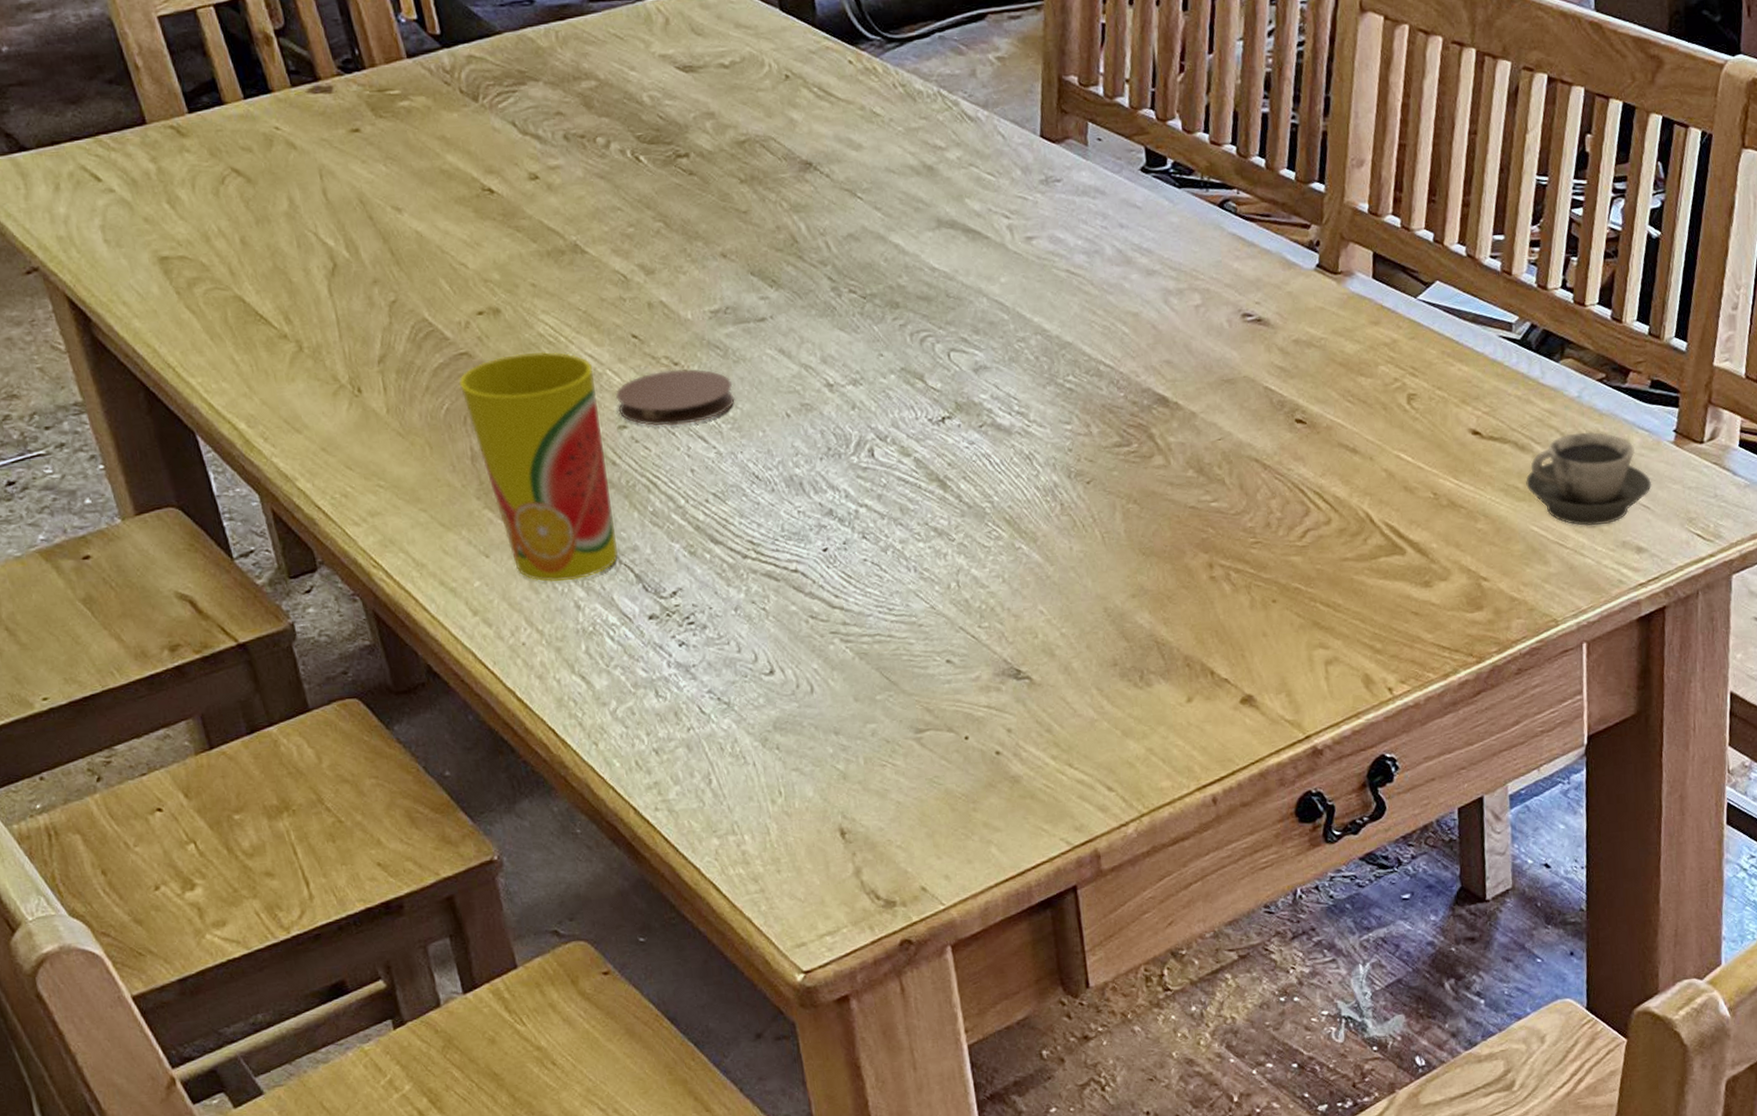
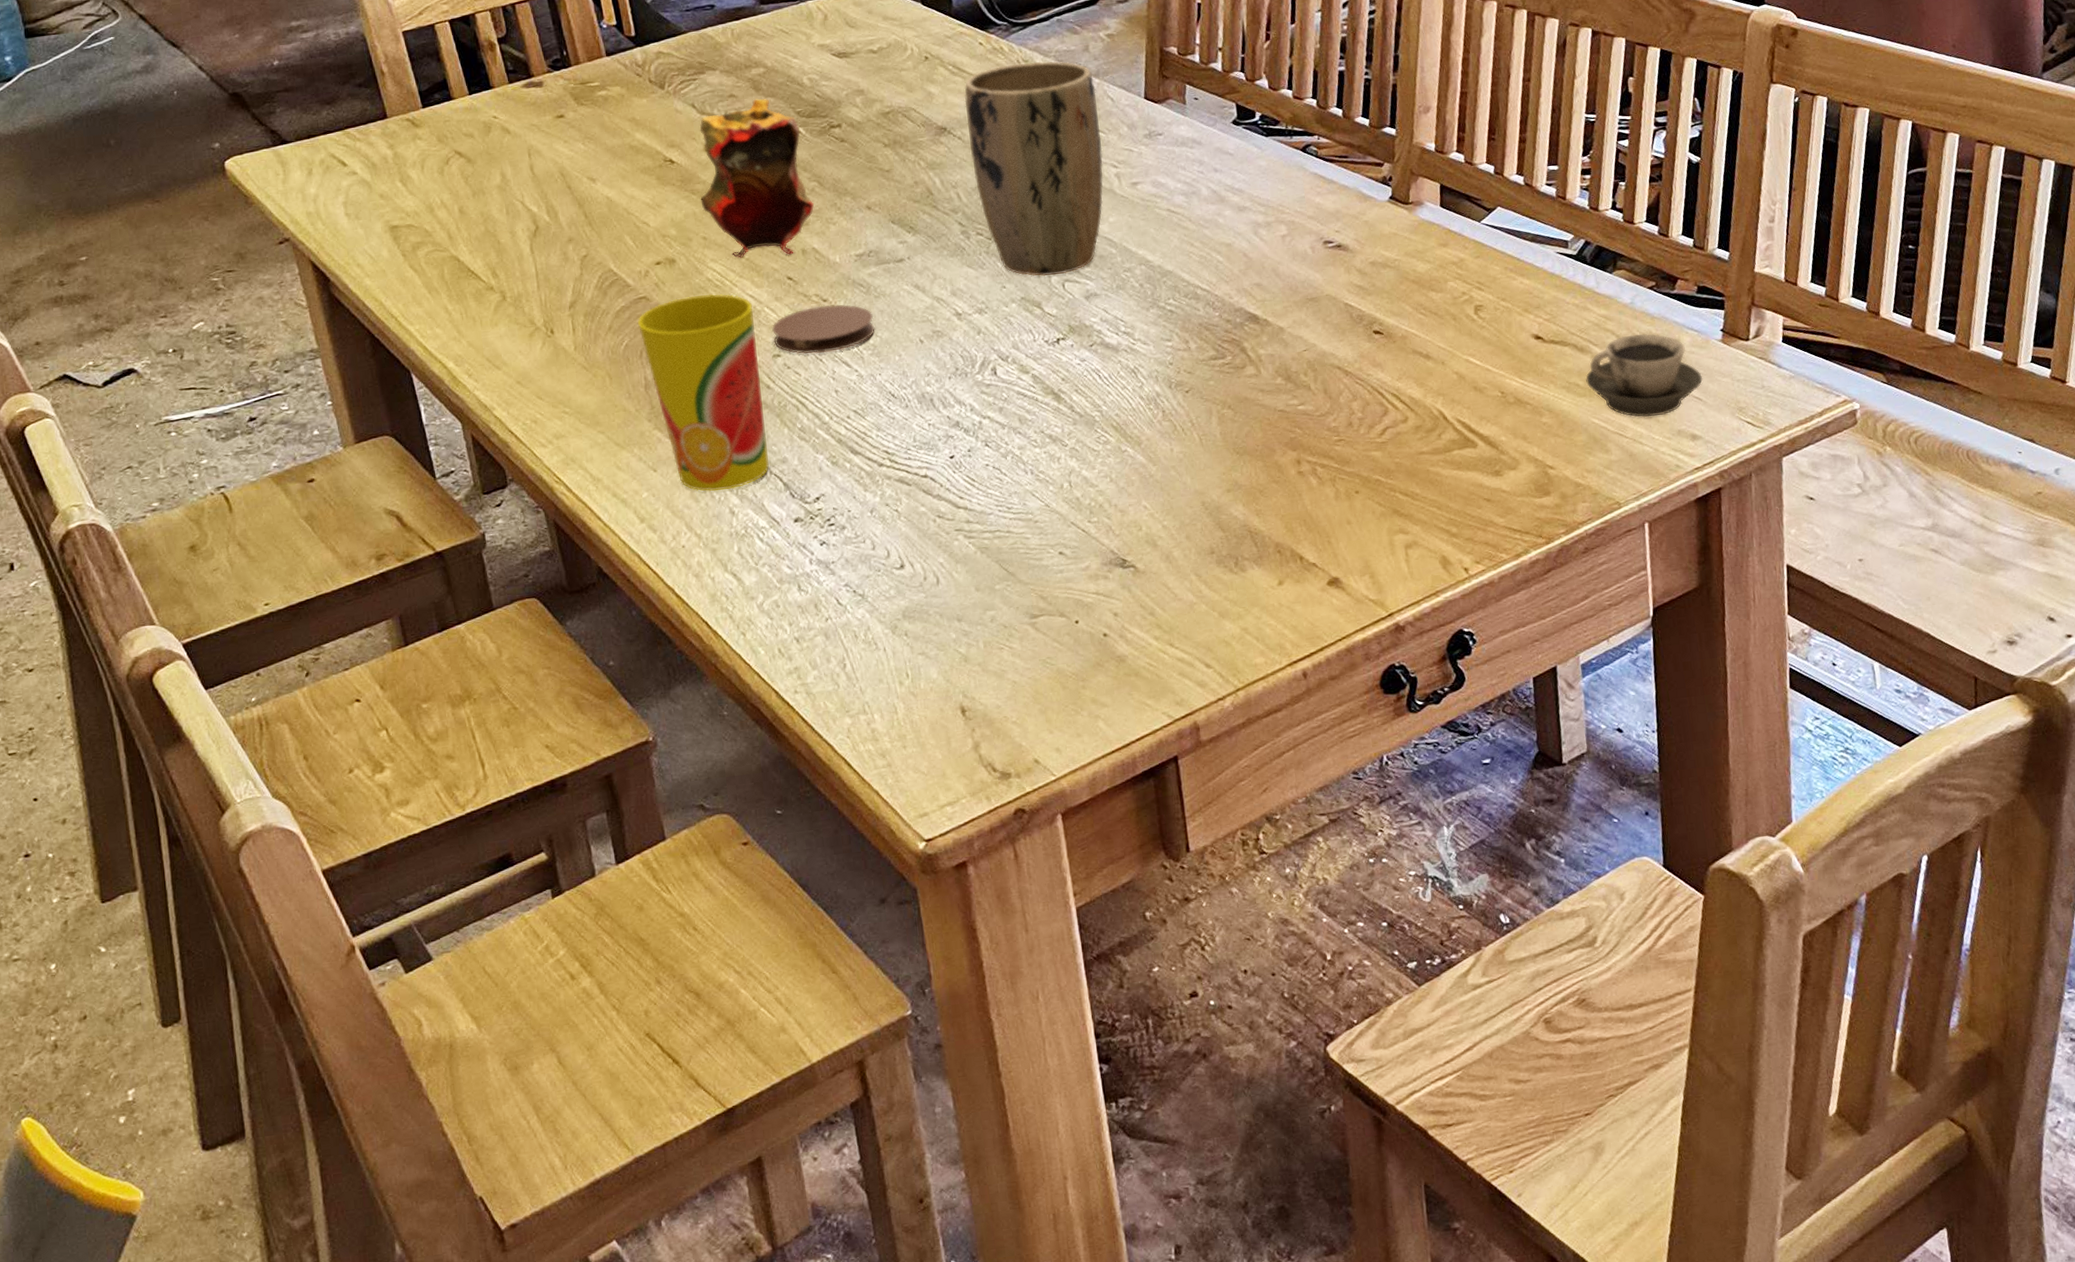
teapot: none [522,118,661,311] -> present [699,98,814,258]
plant pot: none [832,86,994,344] -> present [964,61,1104,277]

